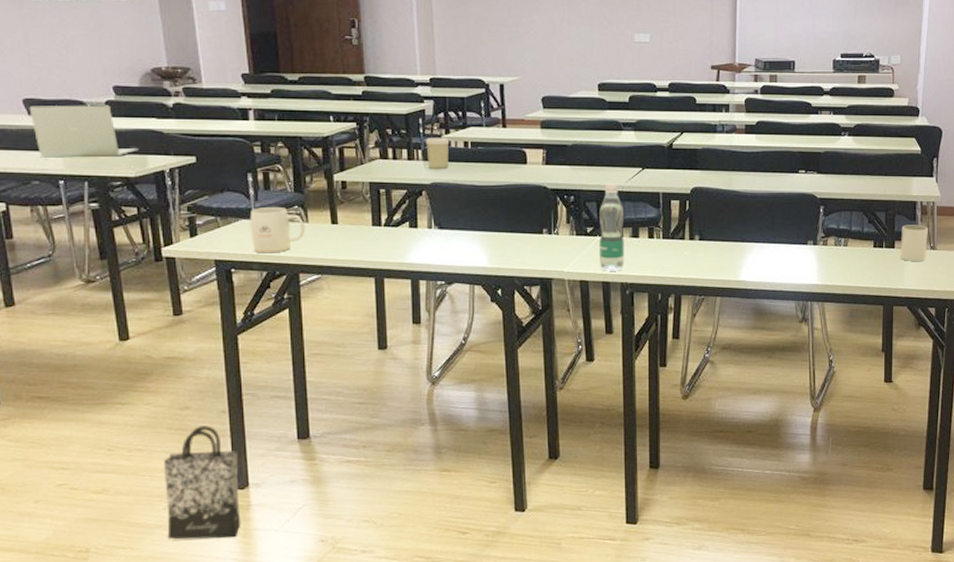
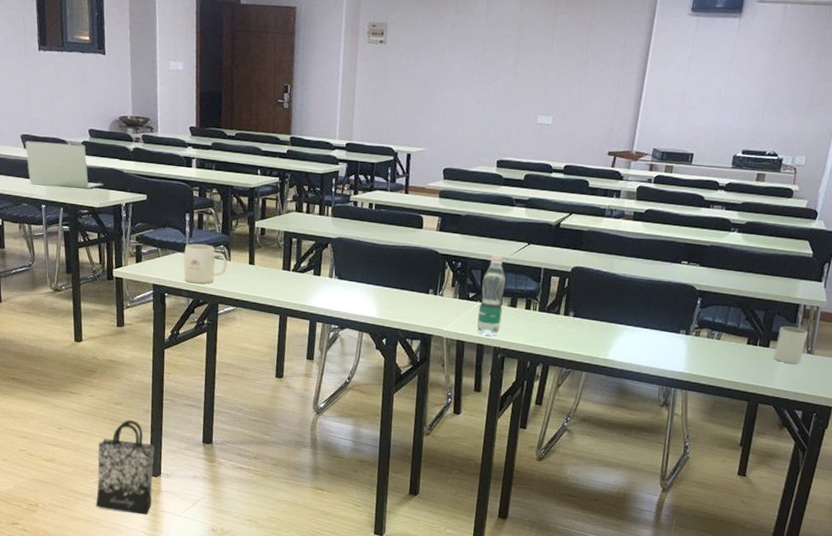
cup: present [426,138,450,170] -> none [335,197,357,227]

